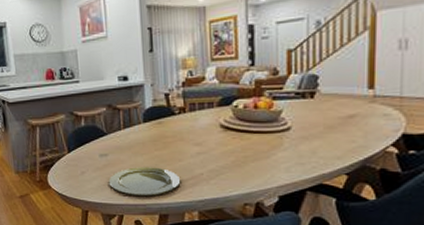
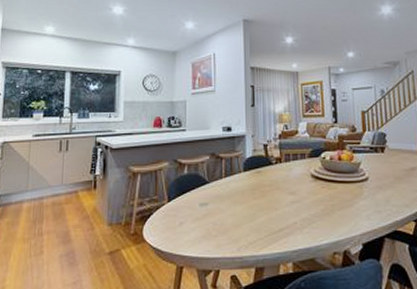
plate: present [108,167,181,196] -> none [207,216,277,247]

